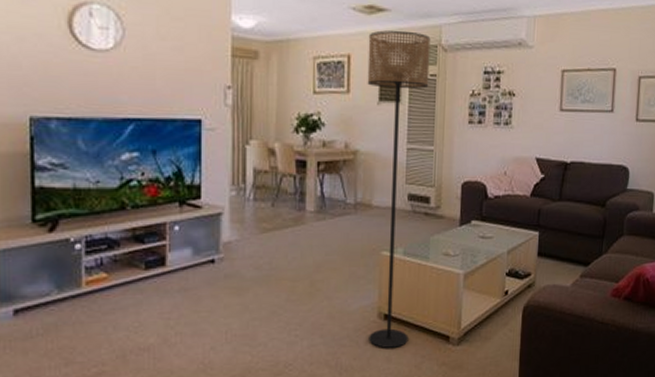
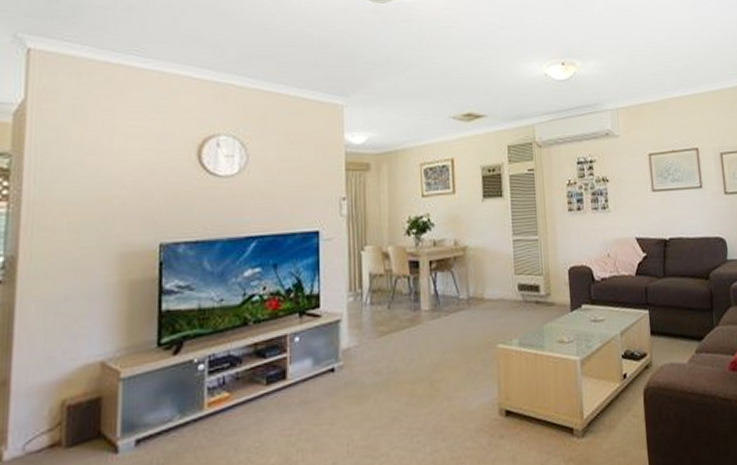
floor lamp: present [367,30,431,348] -> none [469,132,532,448]

